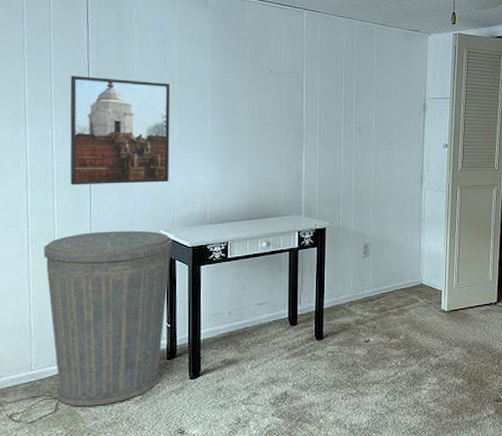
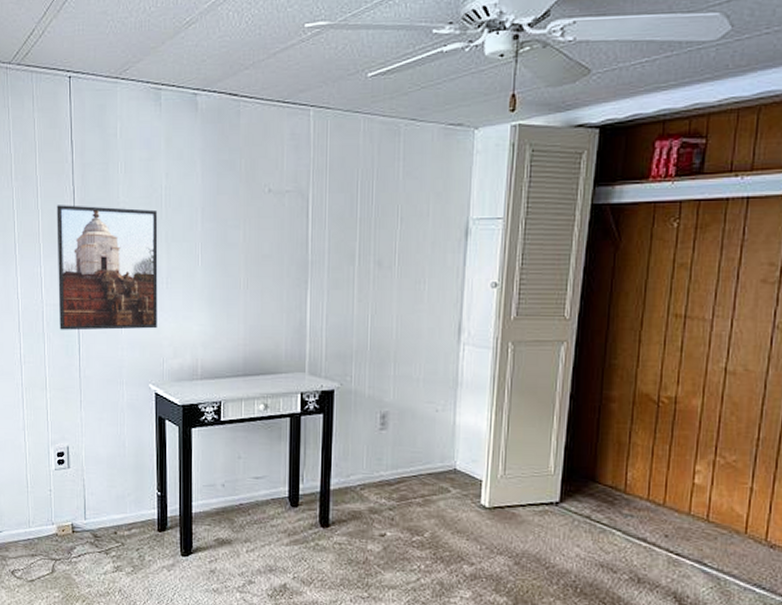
trash can: present [43,230,173,407] -> none [37,382,162,573]

